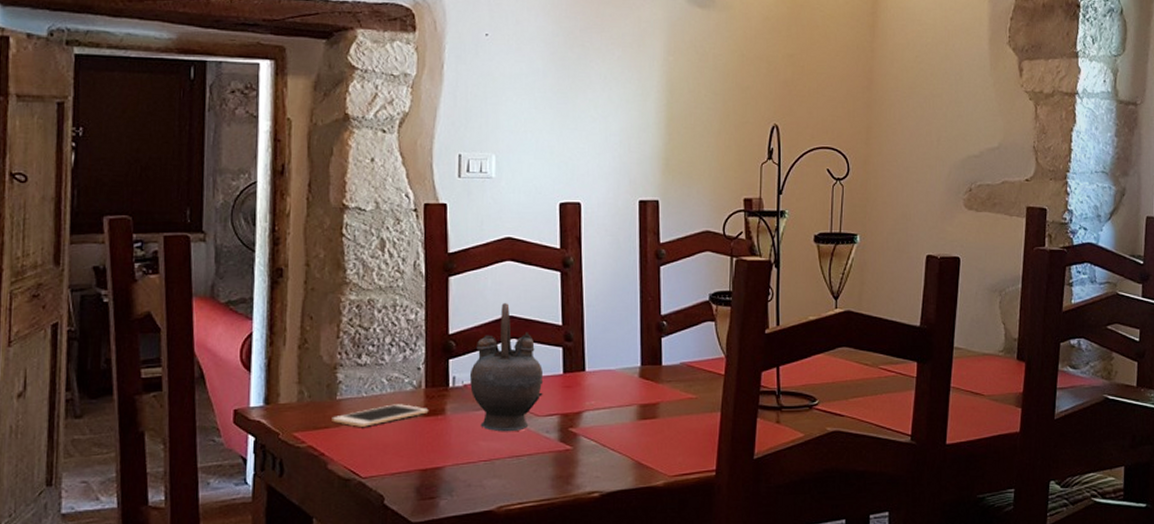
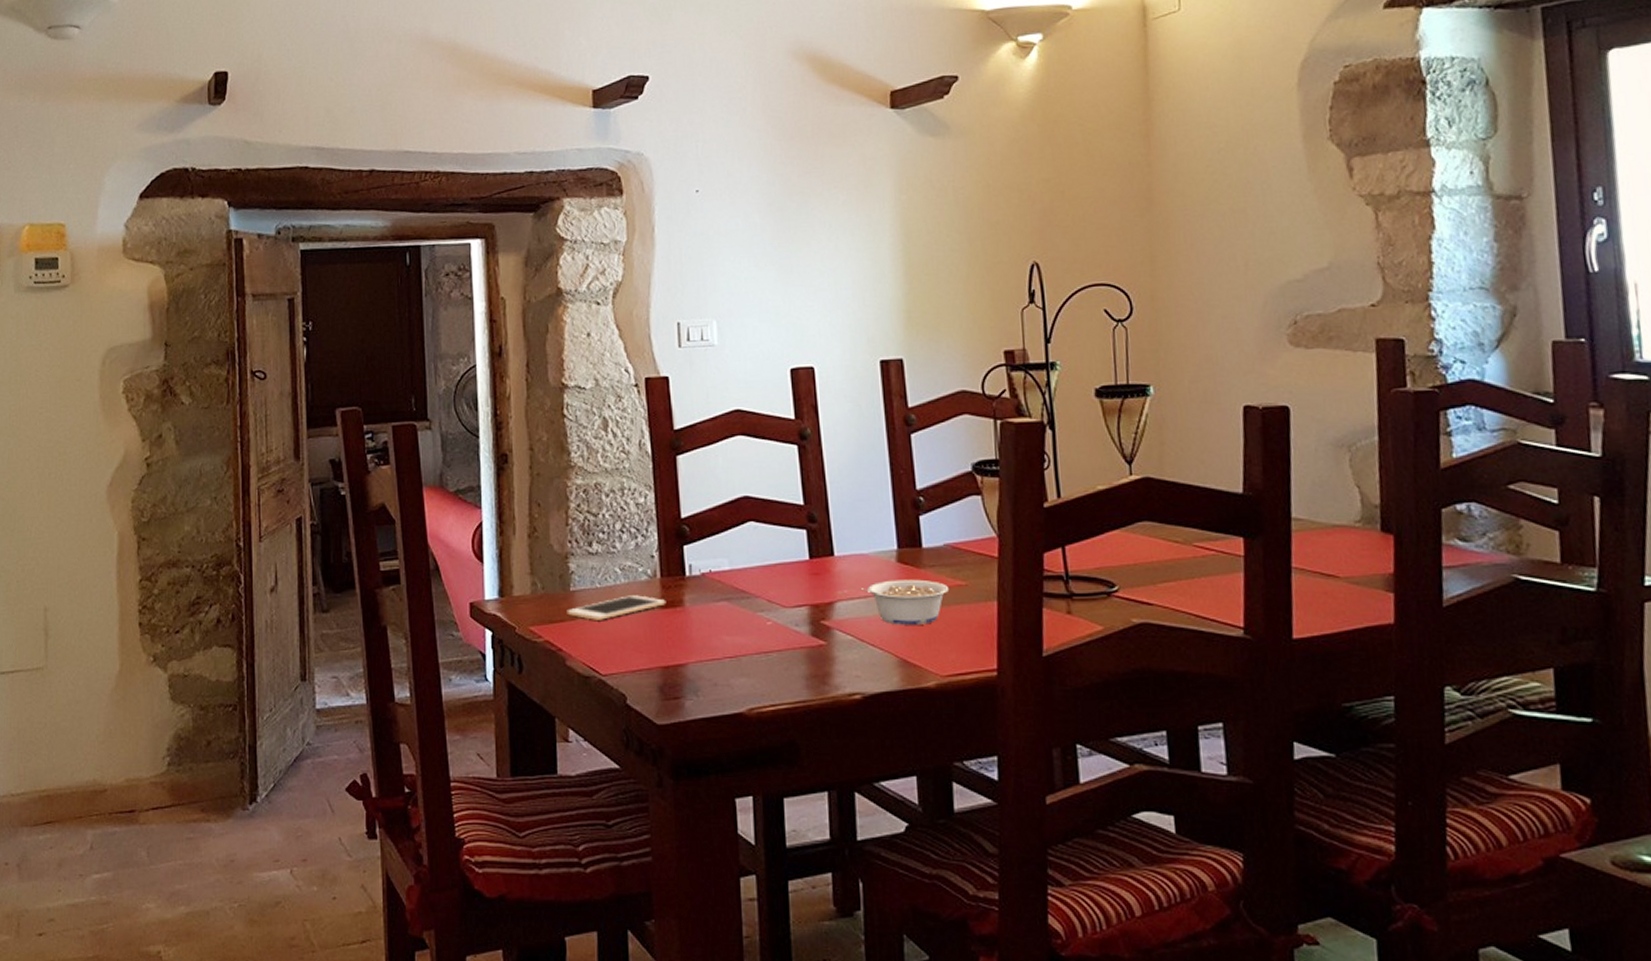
teapot: present [469,303,544,432] -> none [706,482,789,626]
legume: none [604,393,682,432] -> present [859,579,950,625]

